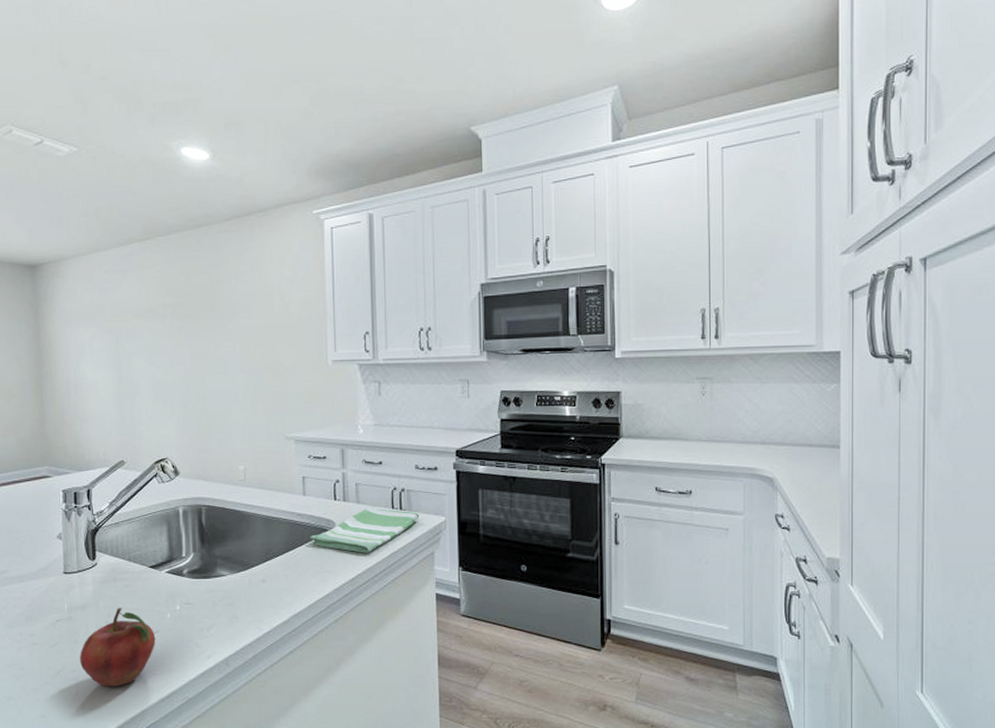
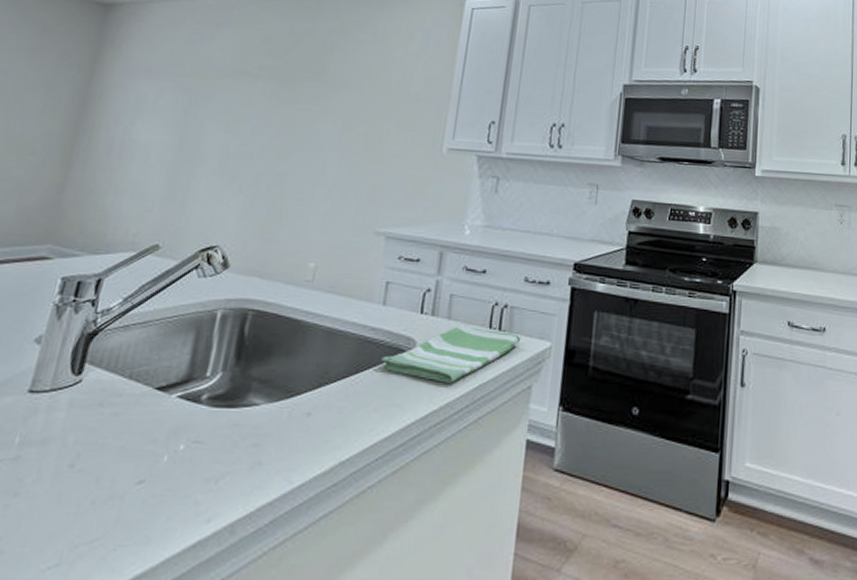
fruit: present [80,608,156,687] -> none [12,445,139,565]

